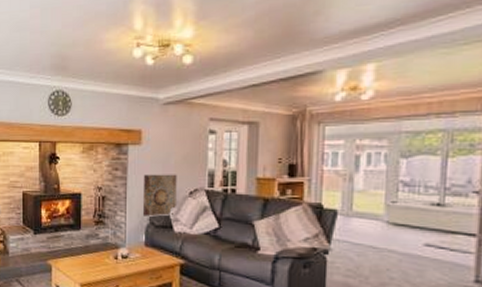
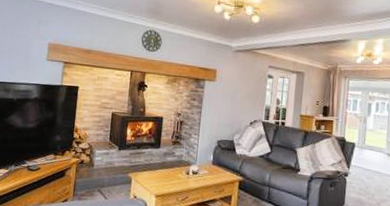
wall art: present [142,174,177,217] -> none [212,105,242,140]

